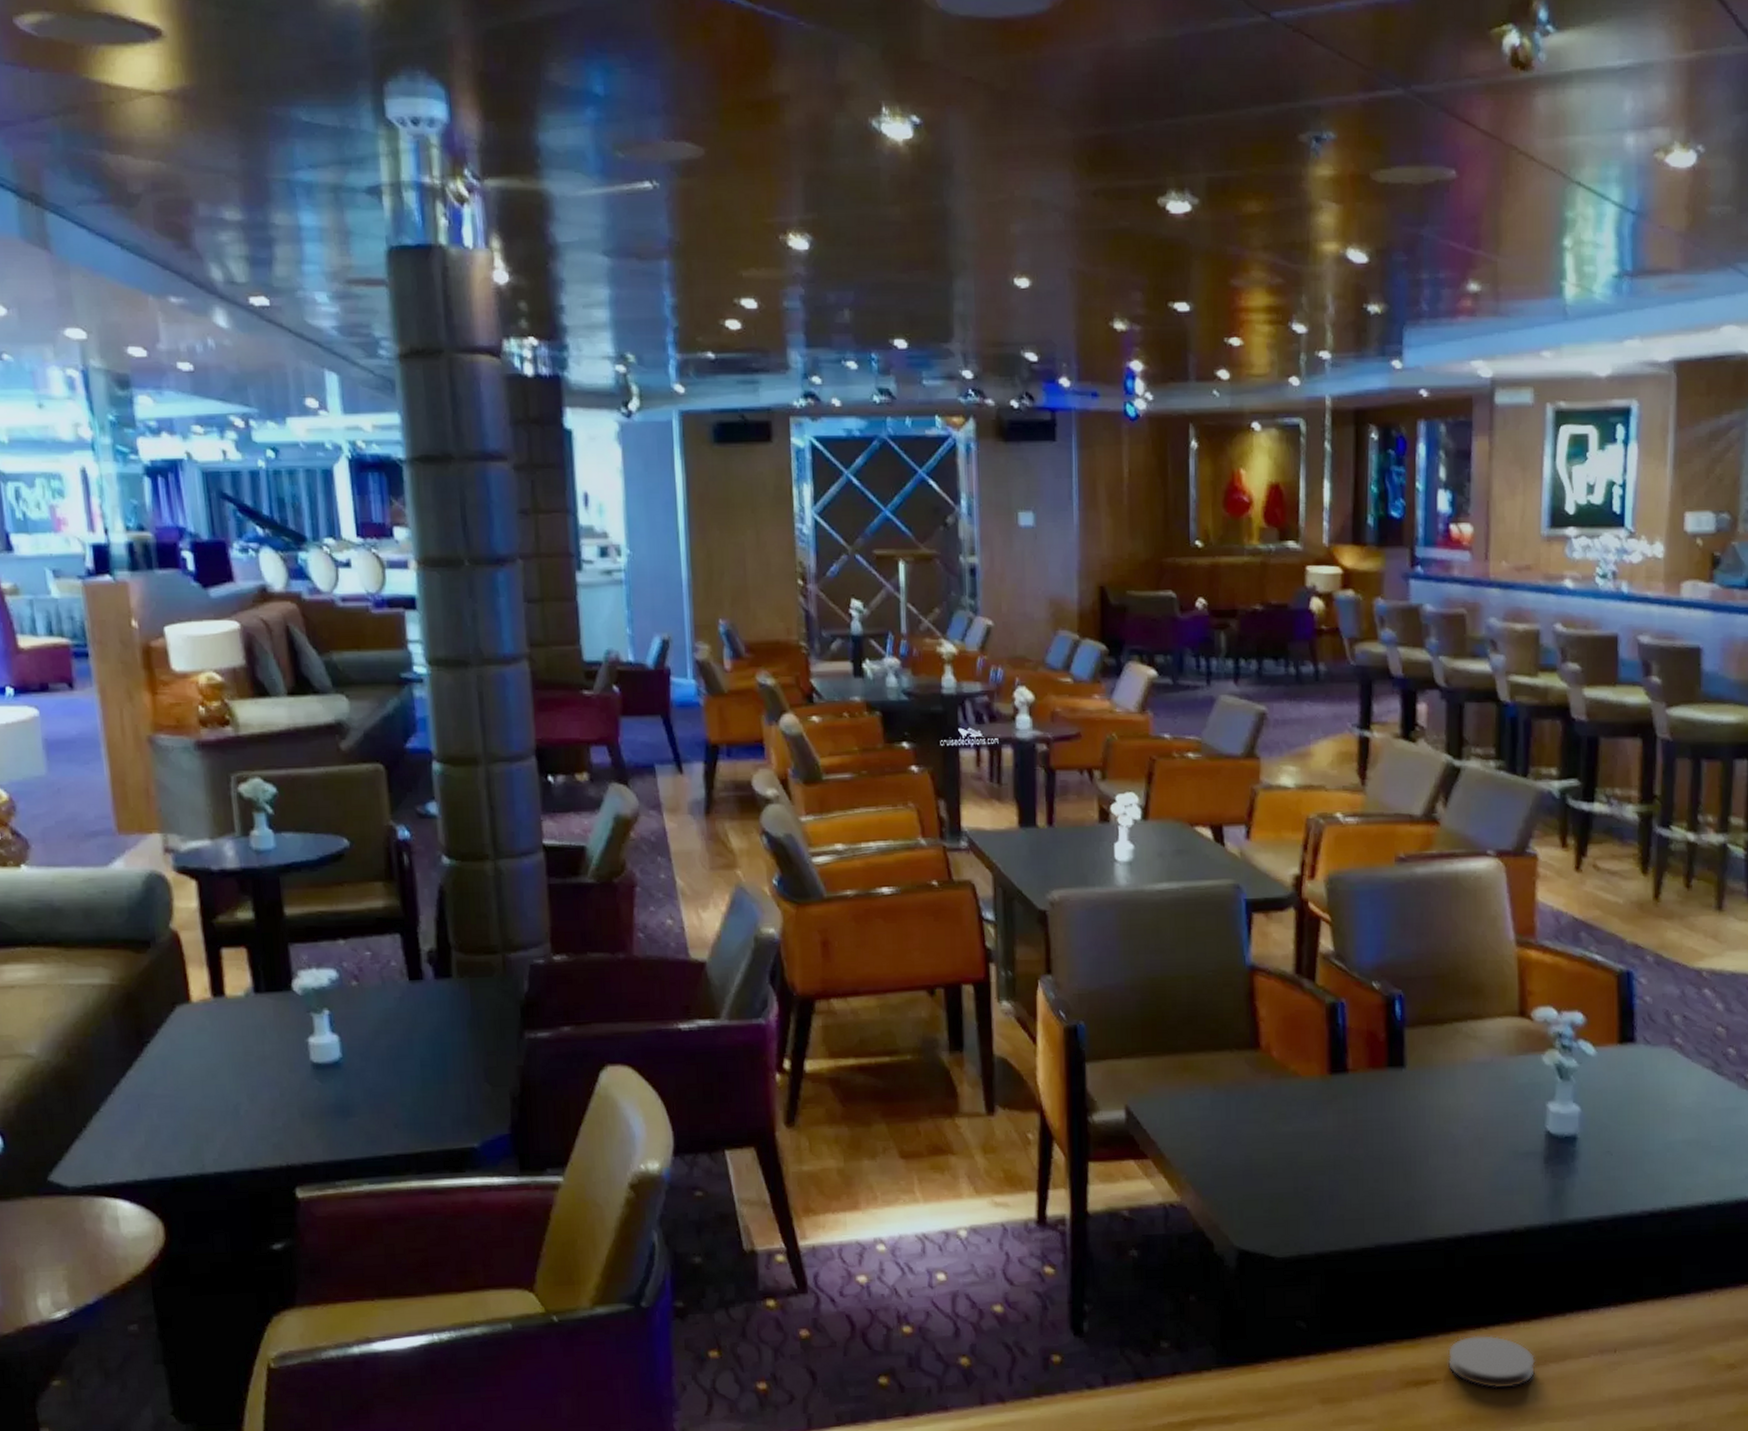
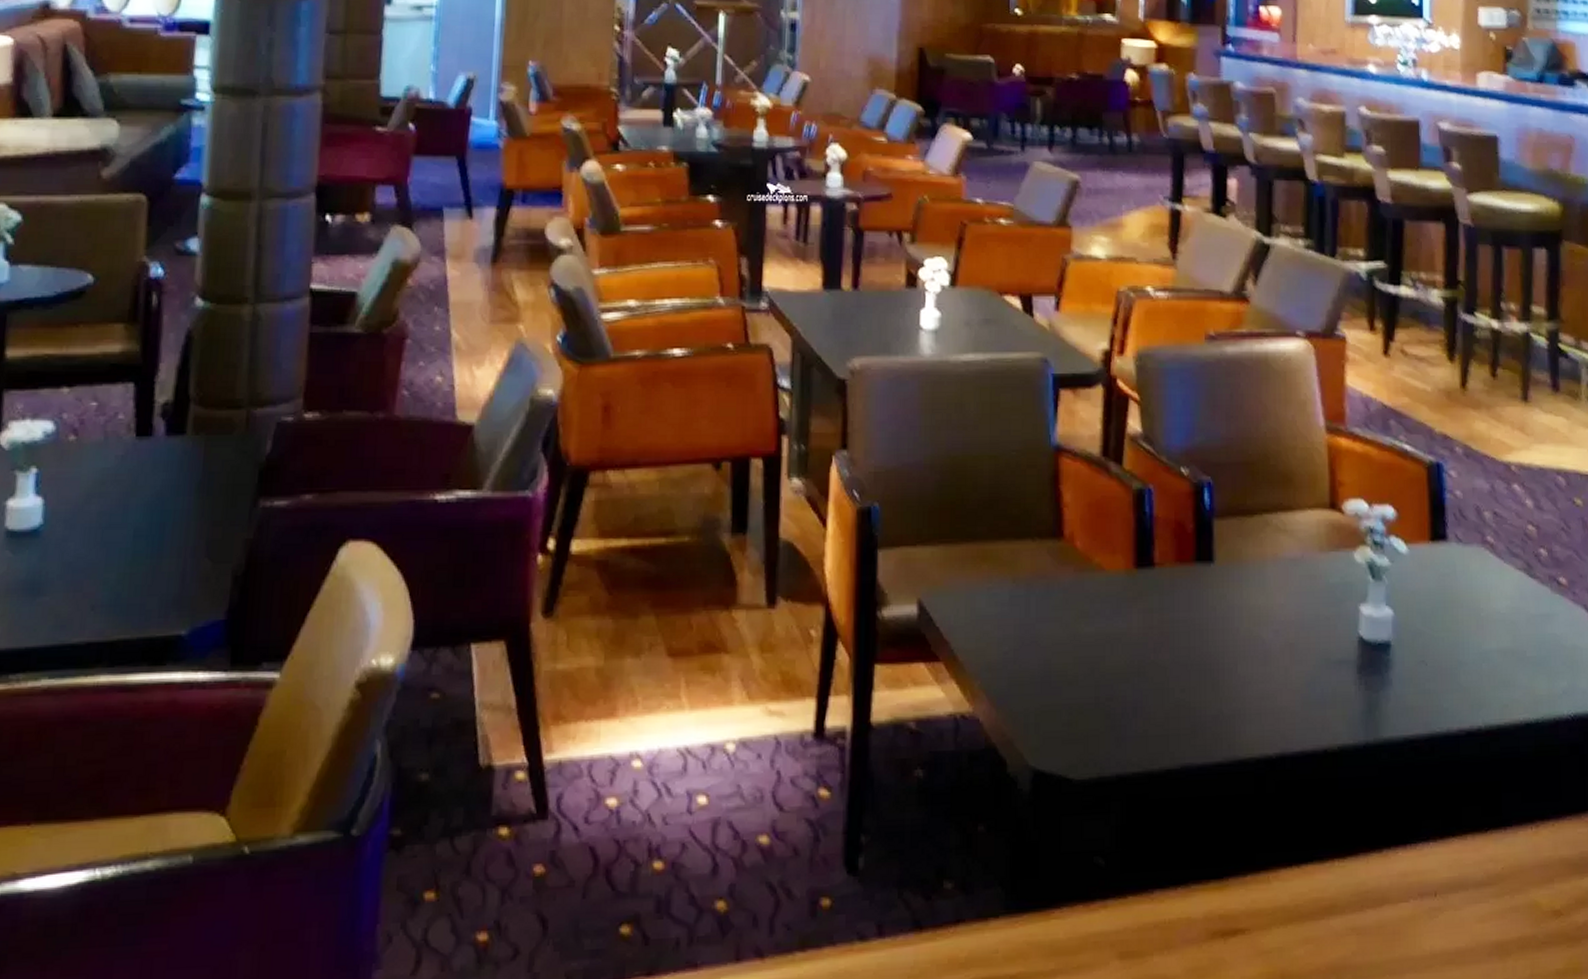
coaster: present [1447,1334,1536,1389] -> none [1257,874,1352,940]

